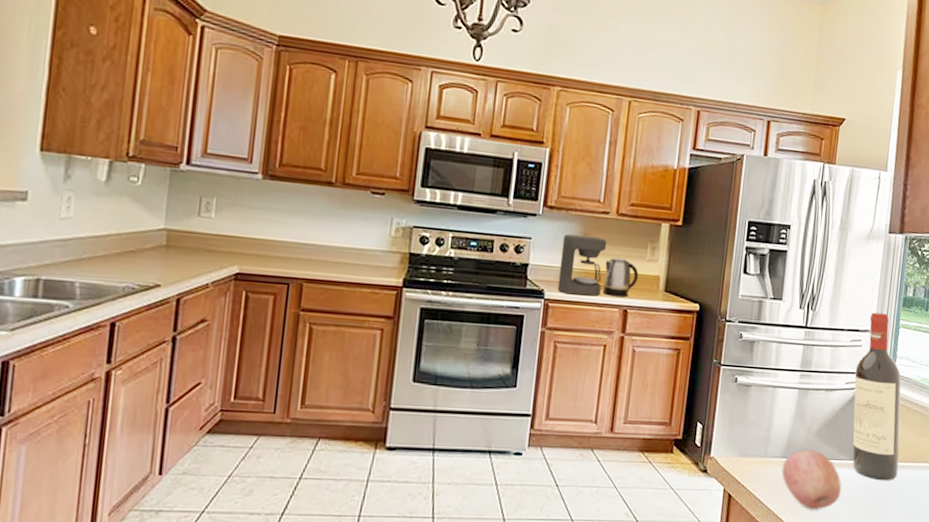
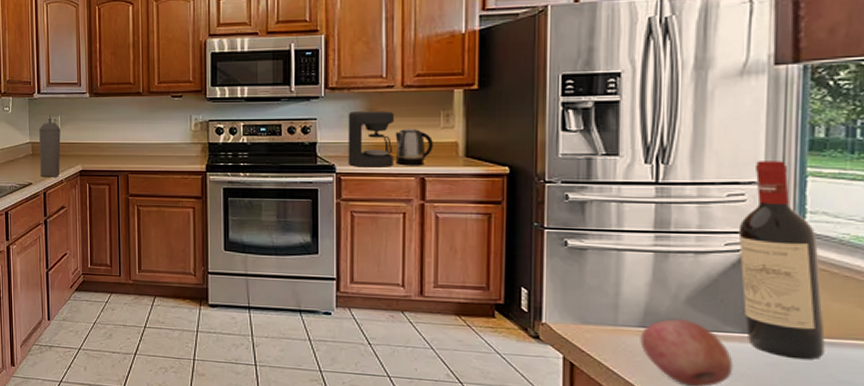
canister: none [175,199,214,281] -> present [39,118,61,178]

